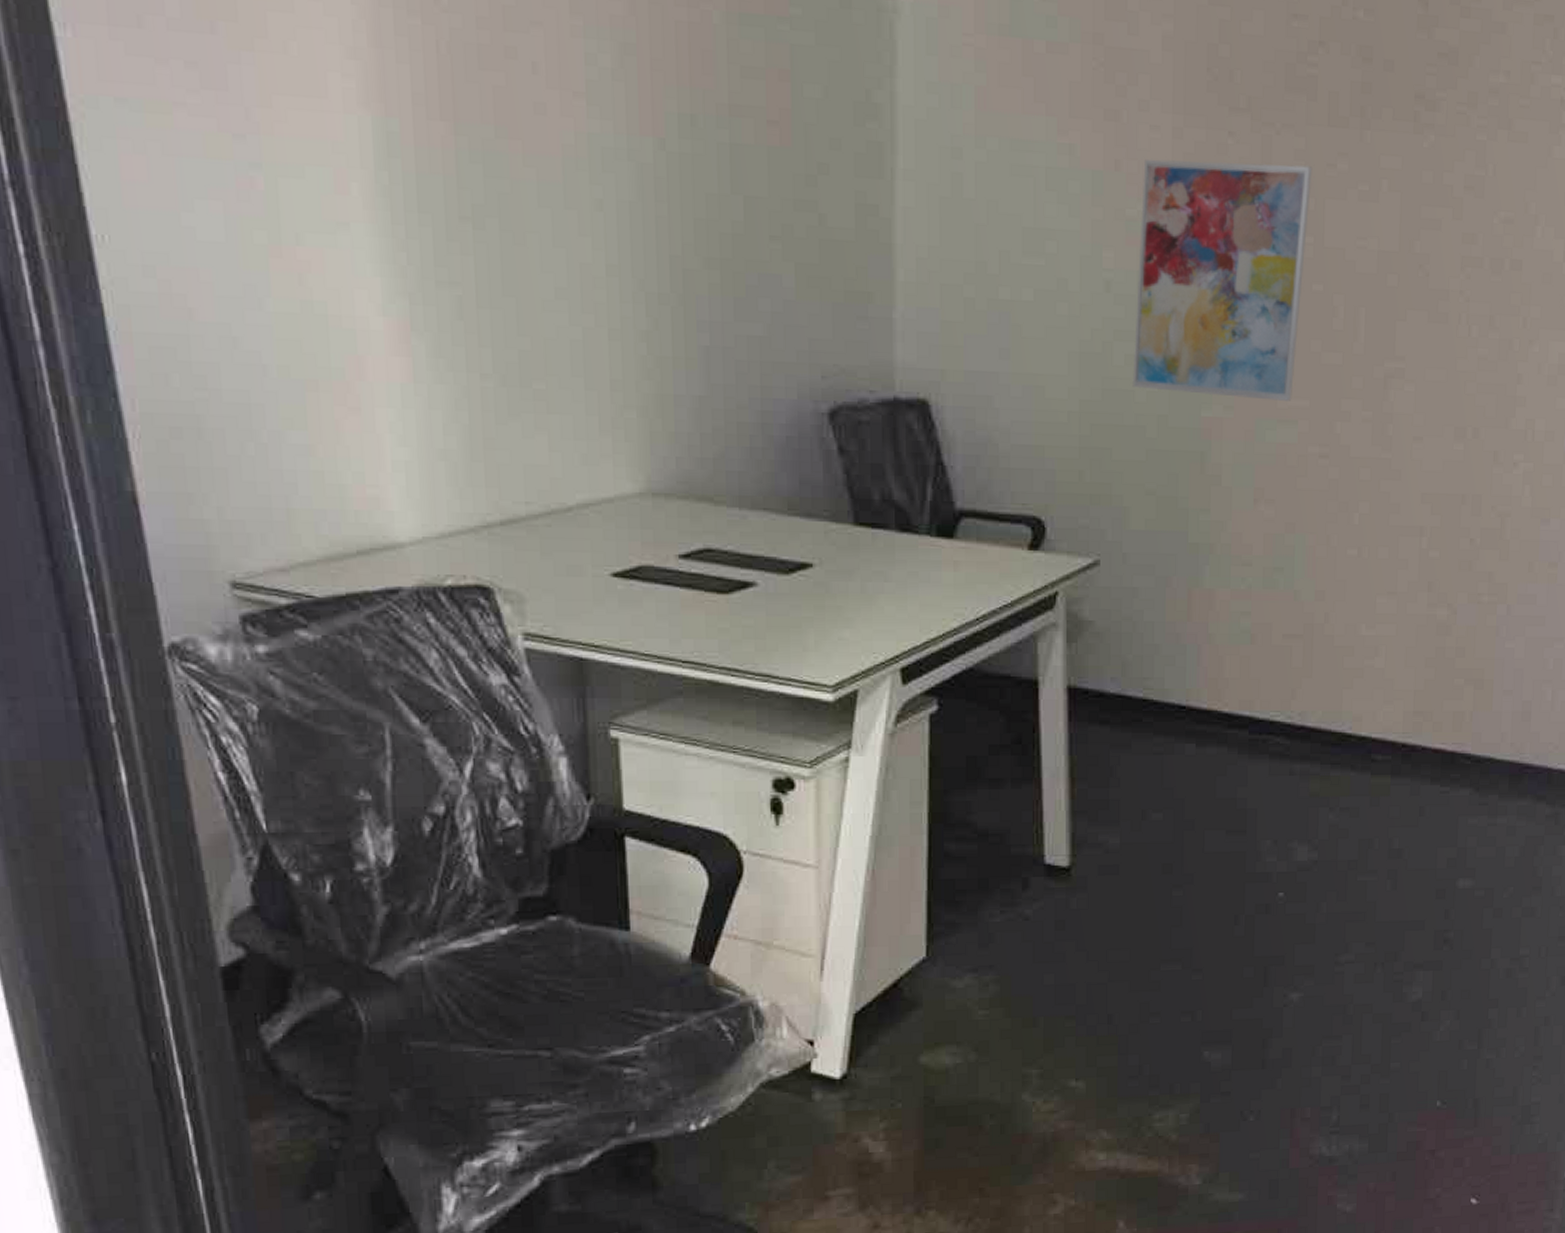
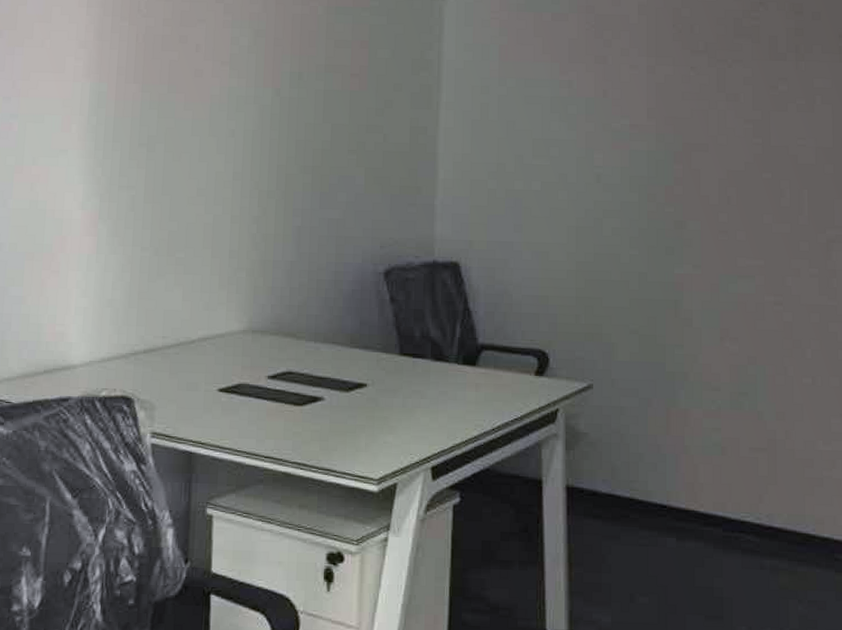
wall art: present [1132,159,1313,401] -> none [618,88,759,261]

